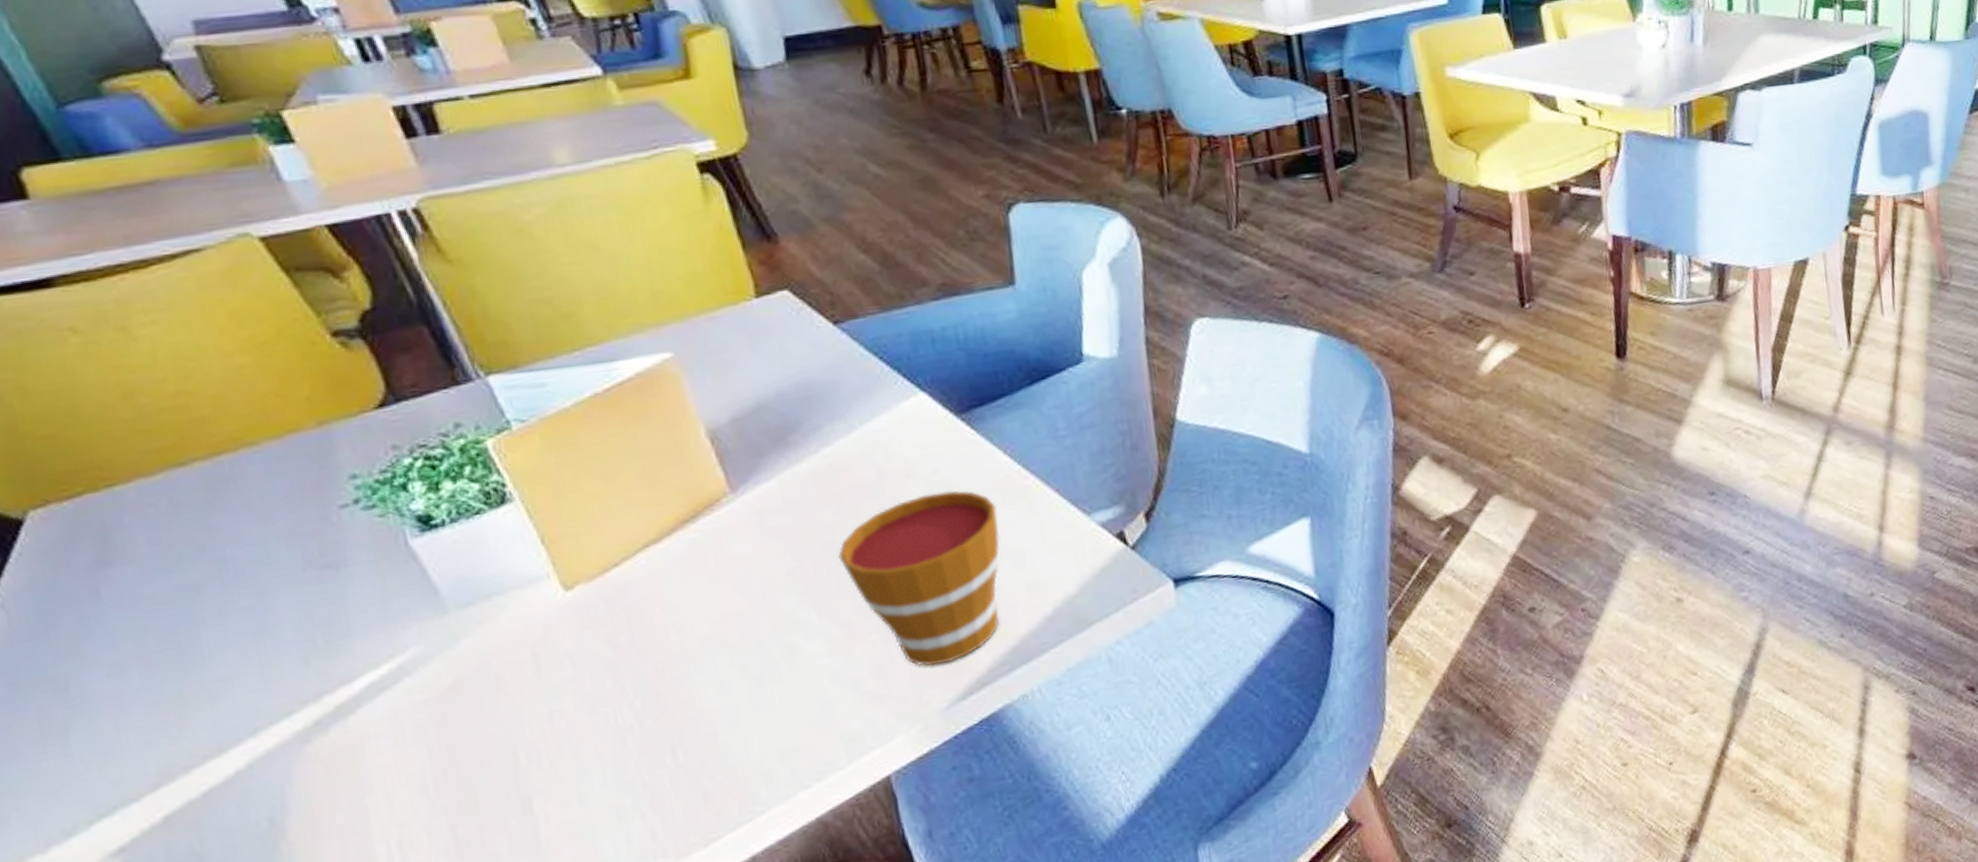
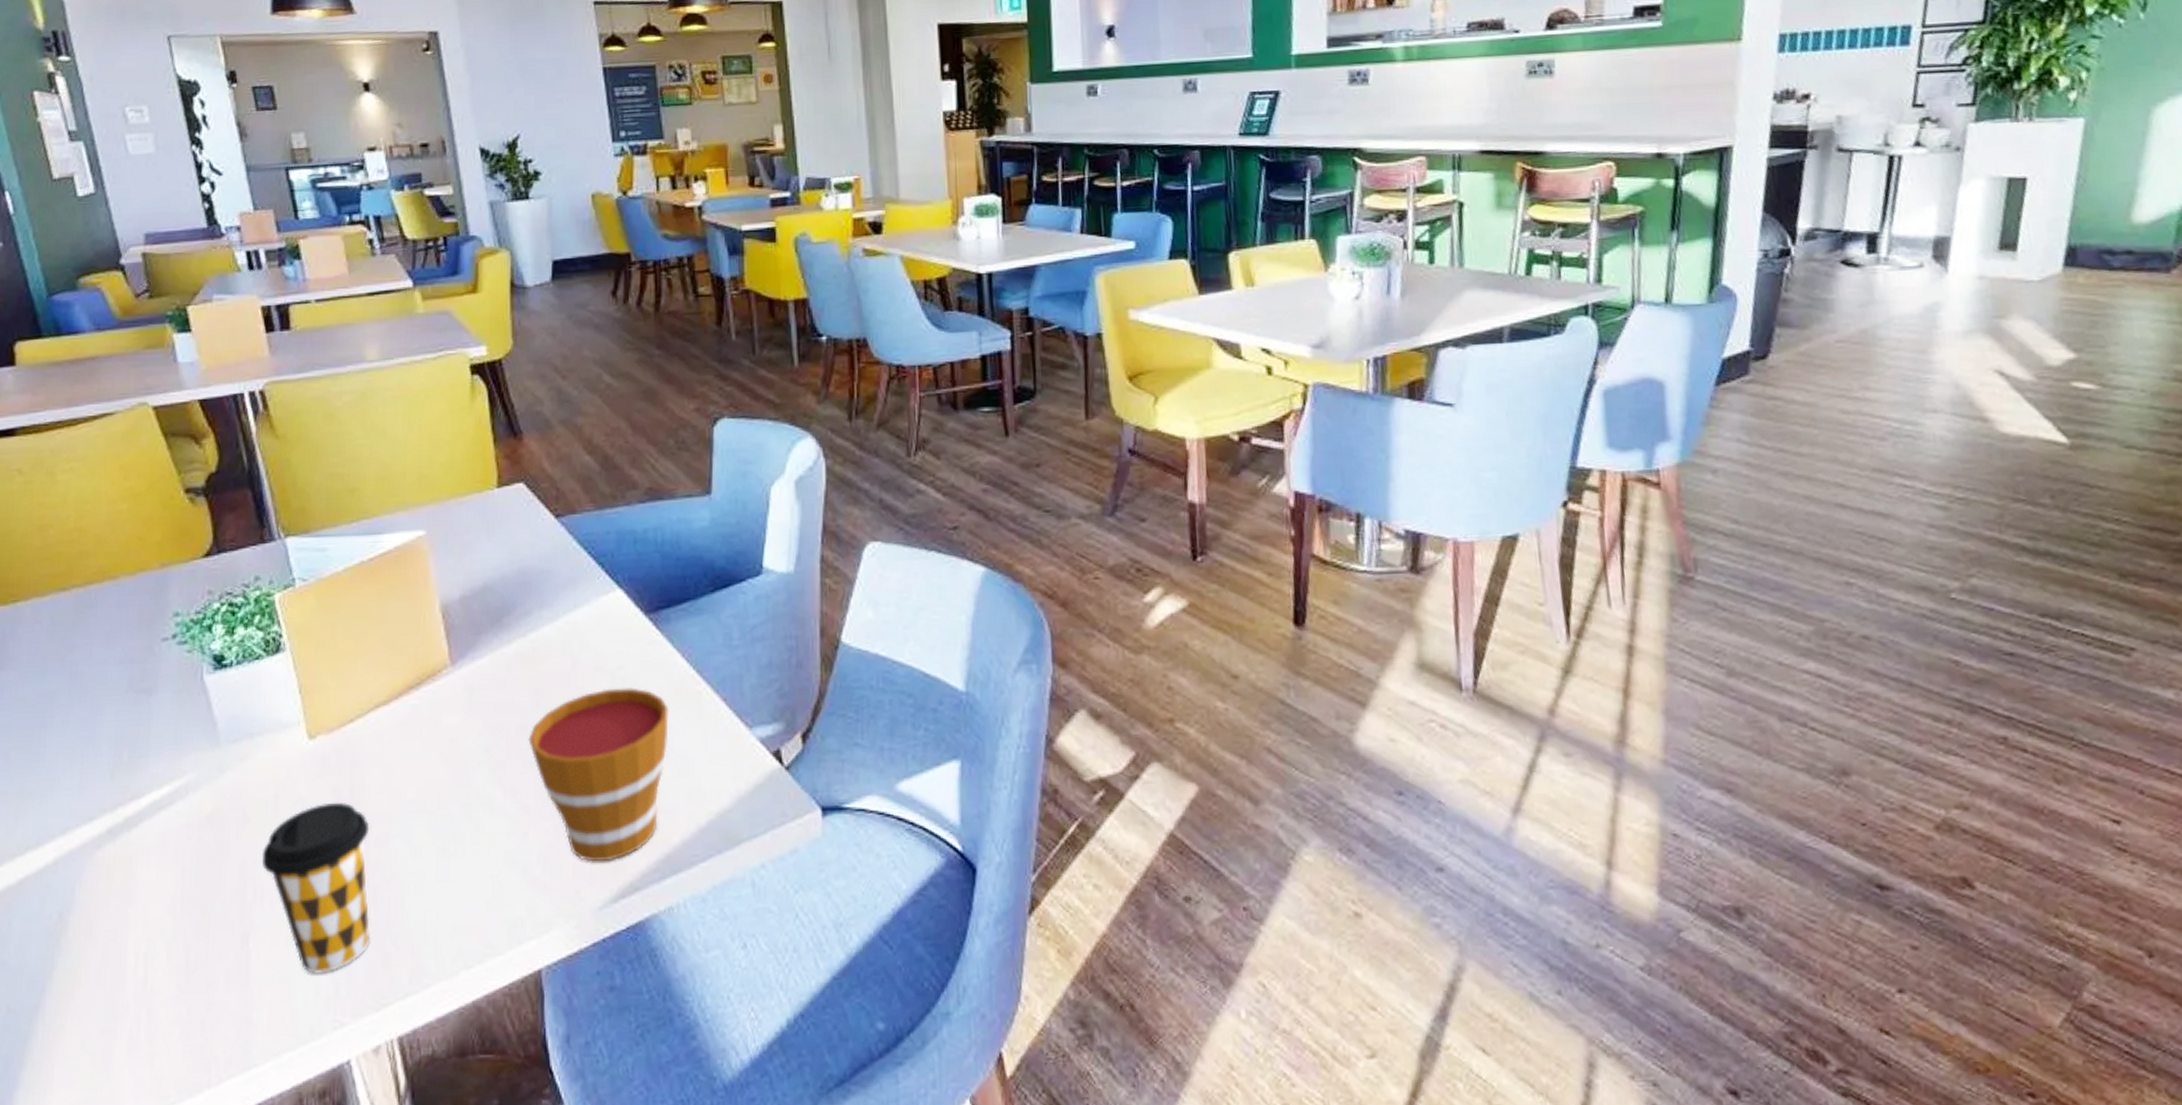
coffee cup: none [529,650,685,825] -> present [261,802,371,974]

